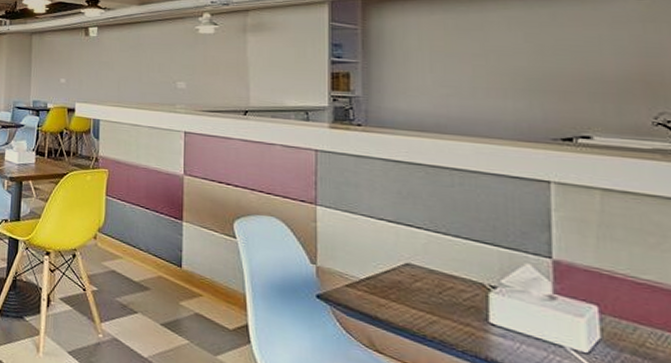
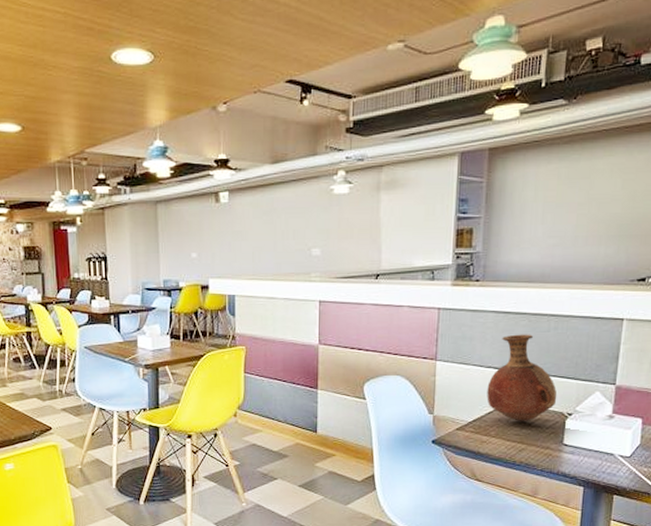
vase: none [381,186,473,288] -> present [487,334,557,421]

